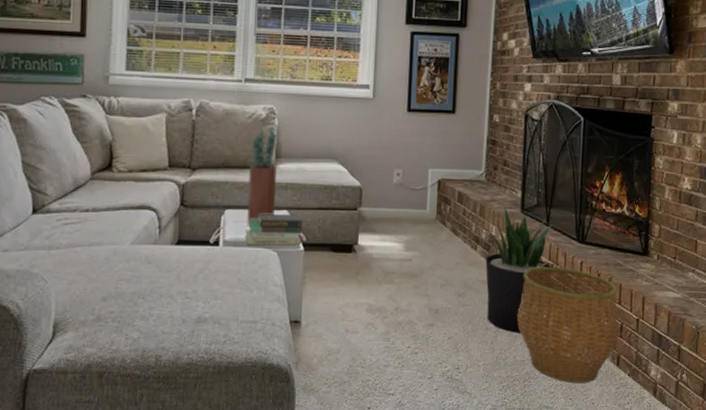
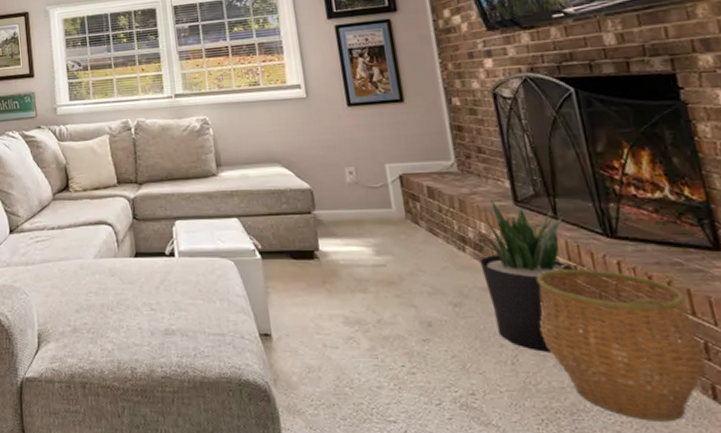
books: present [245,214,303,246] -> none [198,222,257,256]
vase: present [246,122,277,229] -> none [191,132,225,238]

